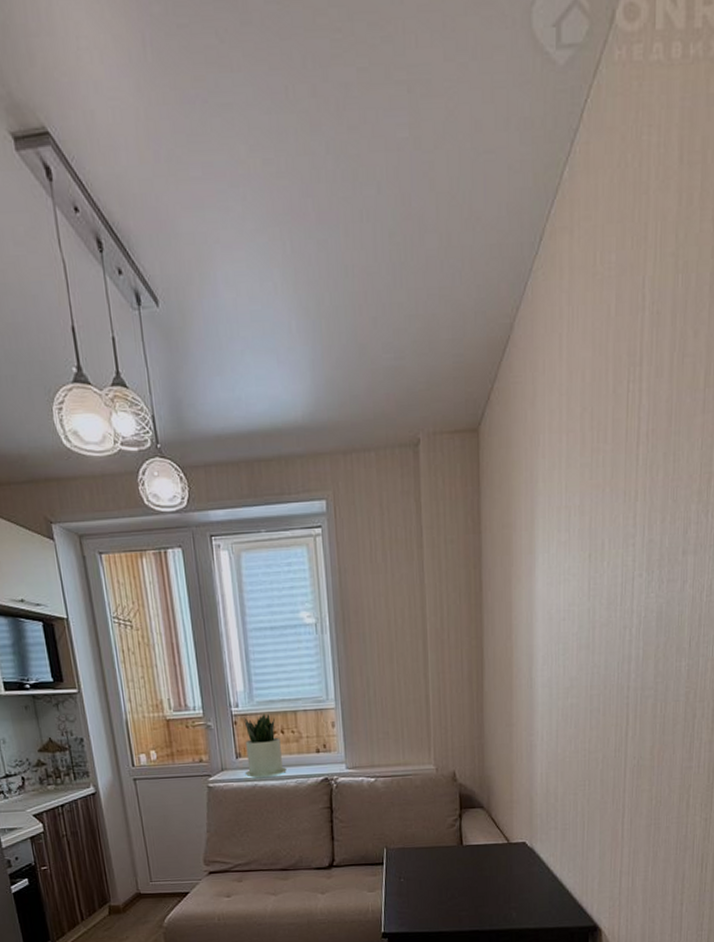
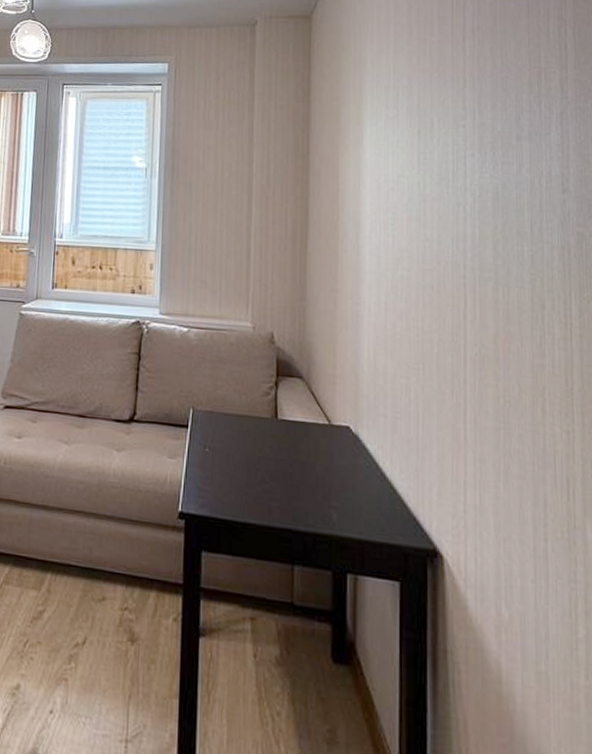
planter: present [243,713,287,779] -> none [58,247,100,313]

